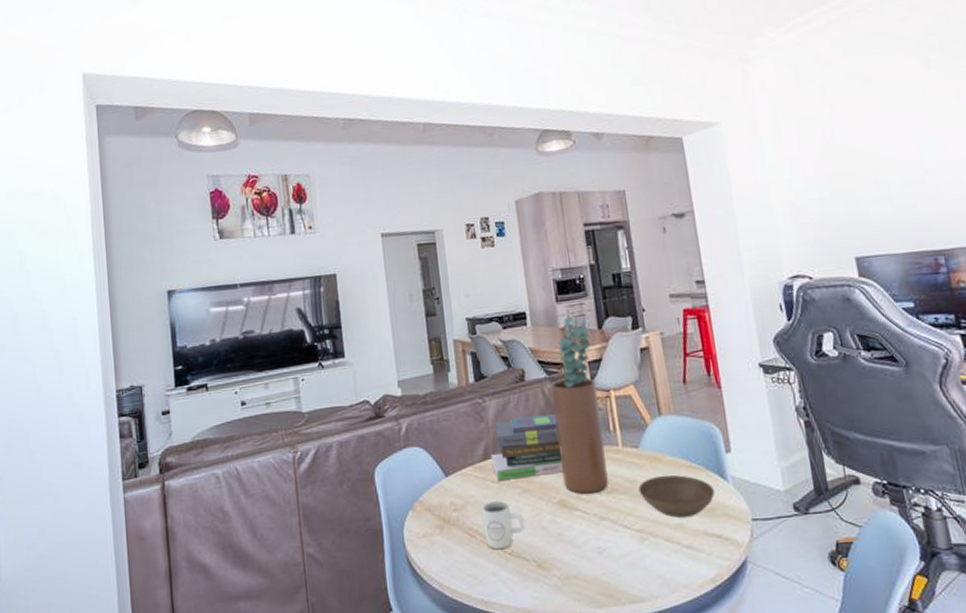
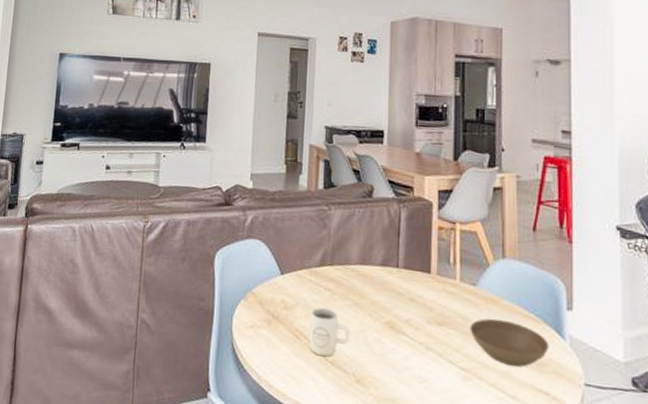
books: present [491,414,563,481] -> none [327,231,398,294]
vase: present [551,309,608,494] -> none [394,135,444,322]

